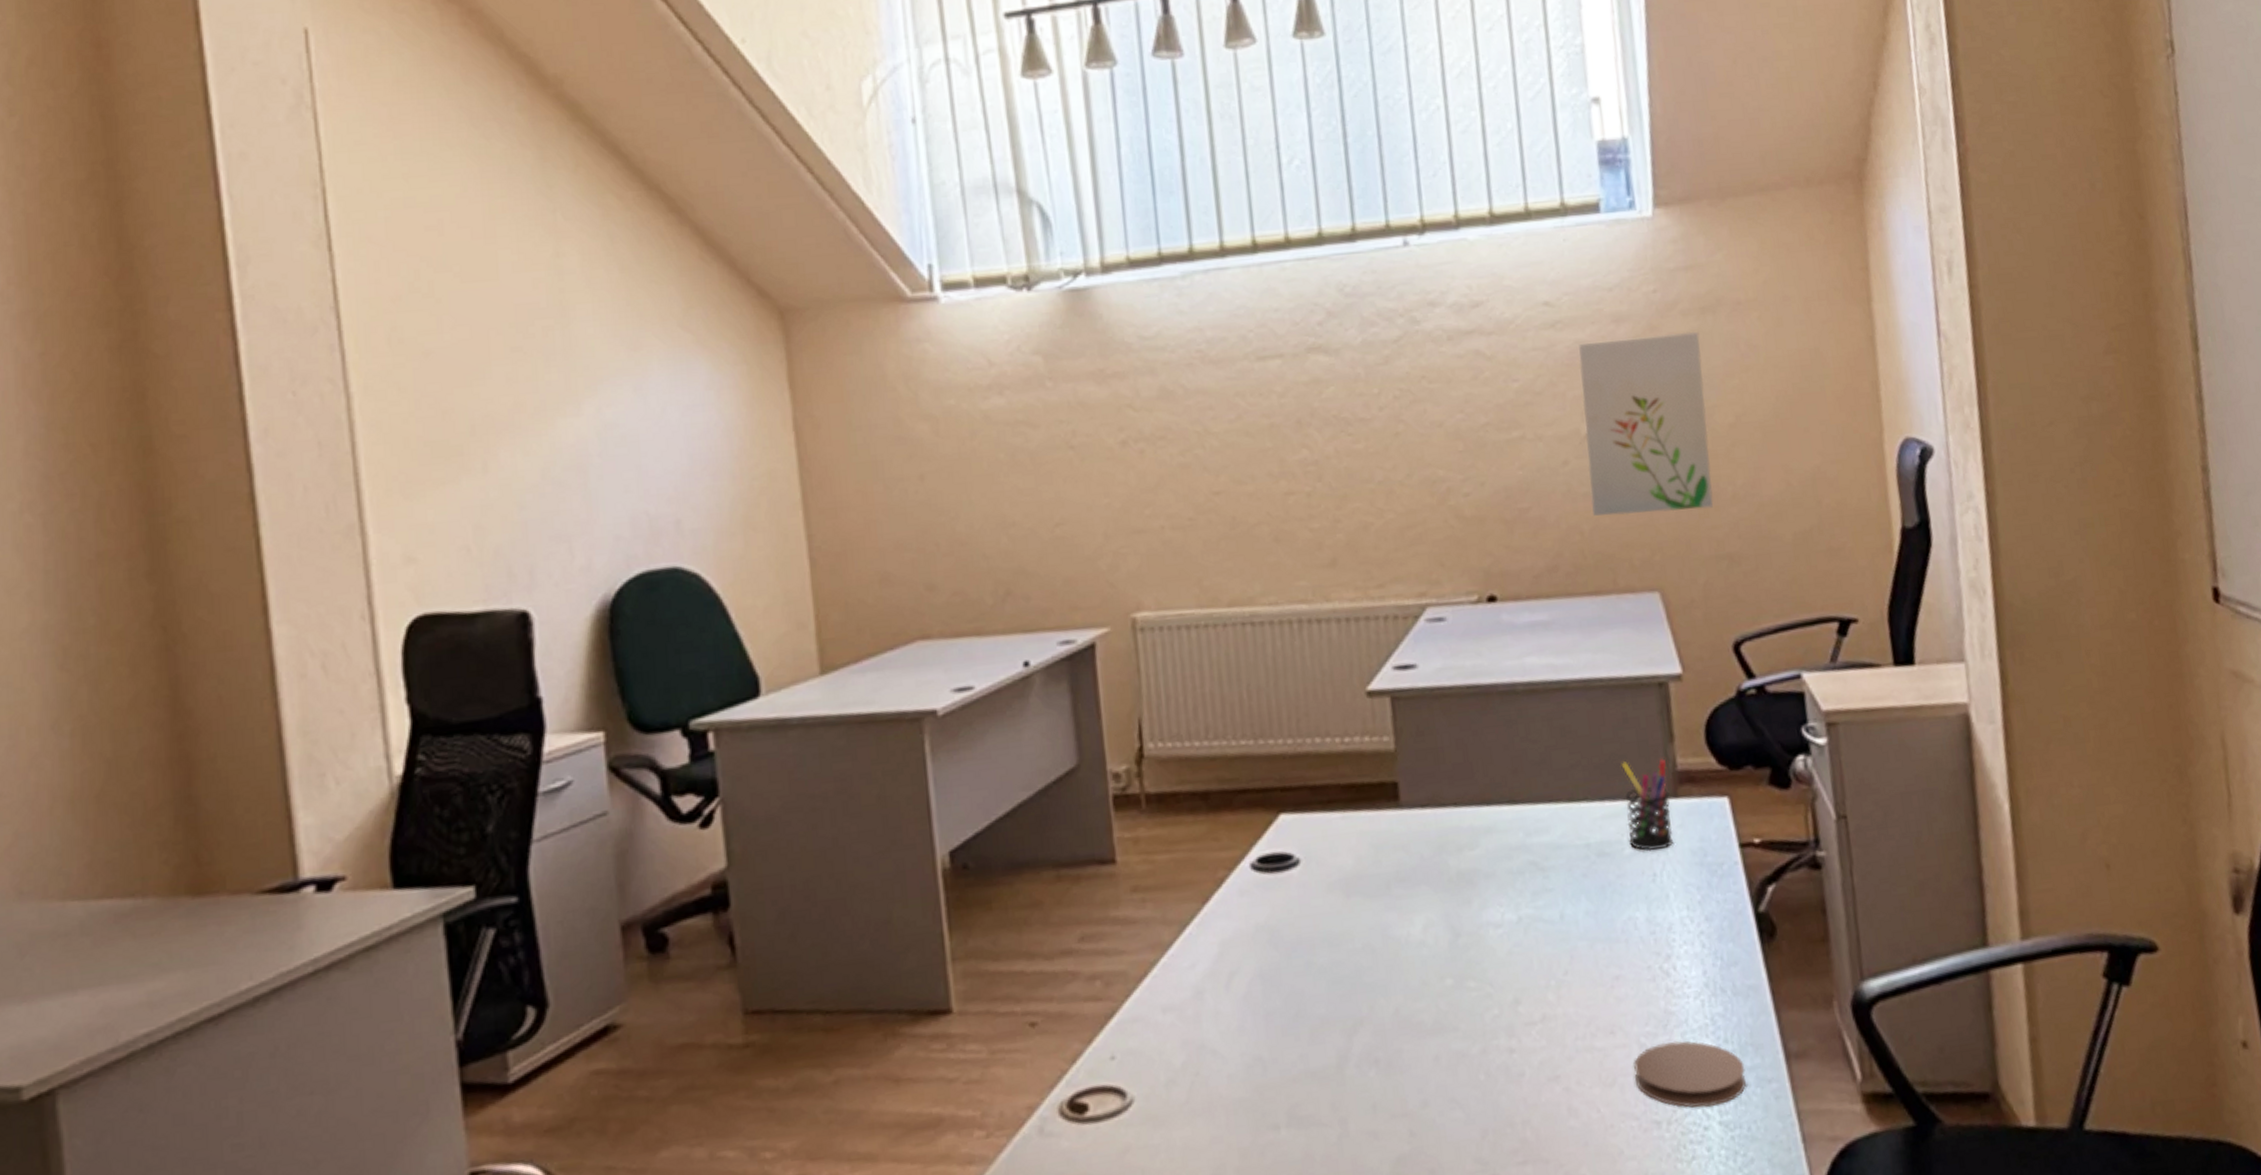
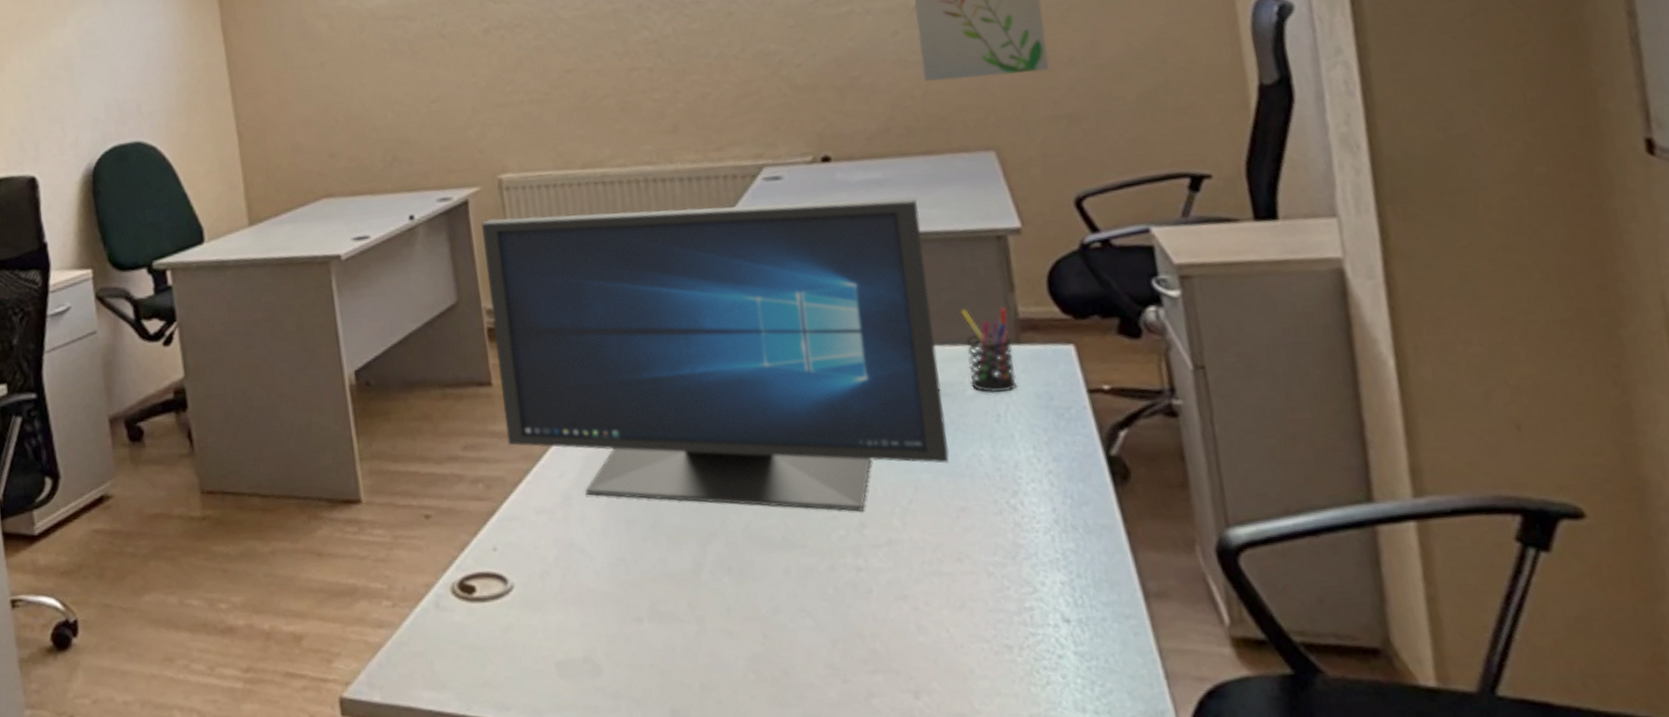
monitor: none [1109,640,1607,988] -> present [480,197,950,512]
coaster: present [1634,1040,1746,1108] -> none [982,572,1102,638]

